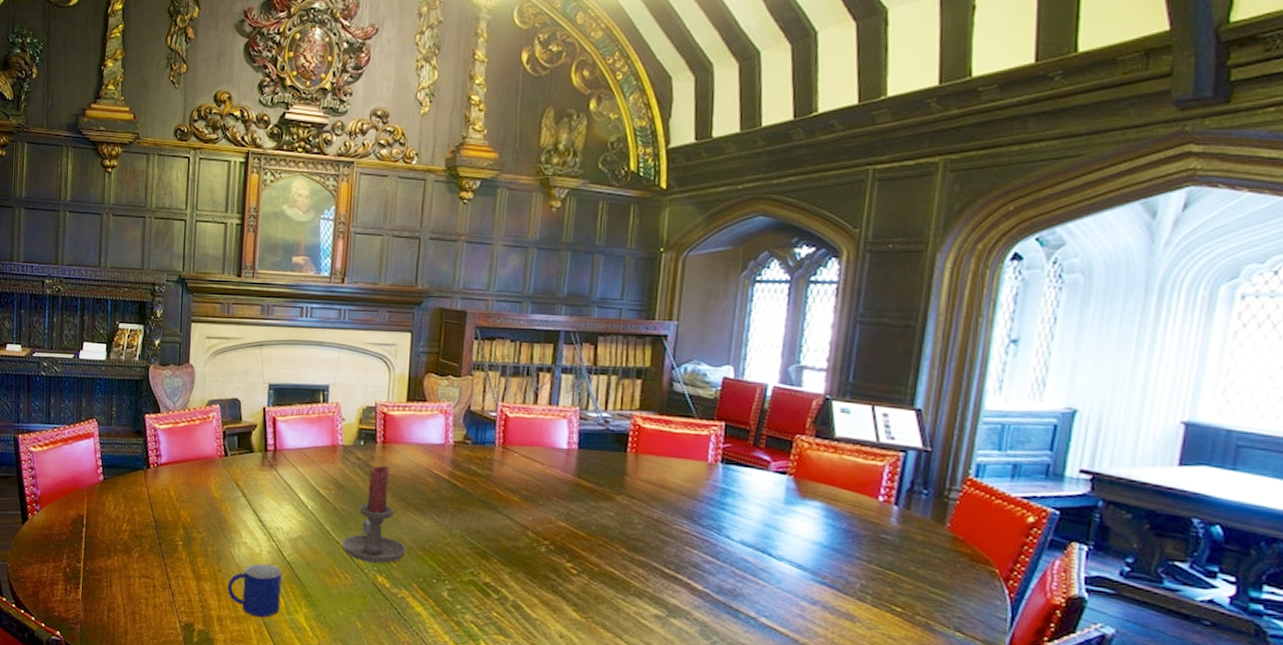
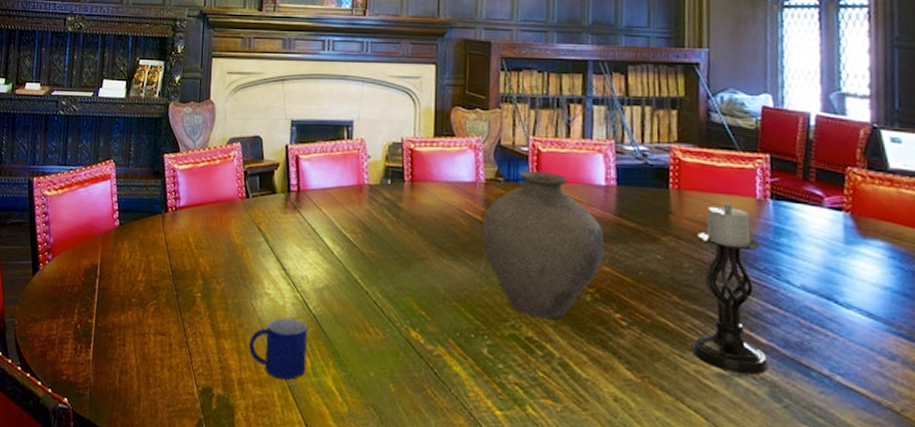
candle holder: present [342,465,407,563] -> none [371,206,441,316]
vase: none [447,434,562,568] -> present [481,170,604,320]
candle holder: none [635,467,707,616] -> present [693,204,768,375]

